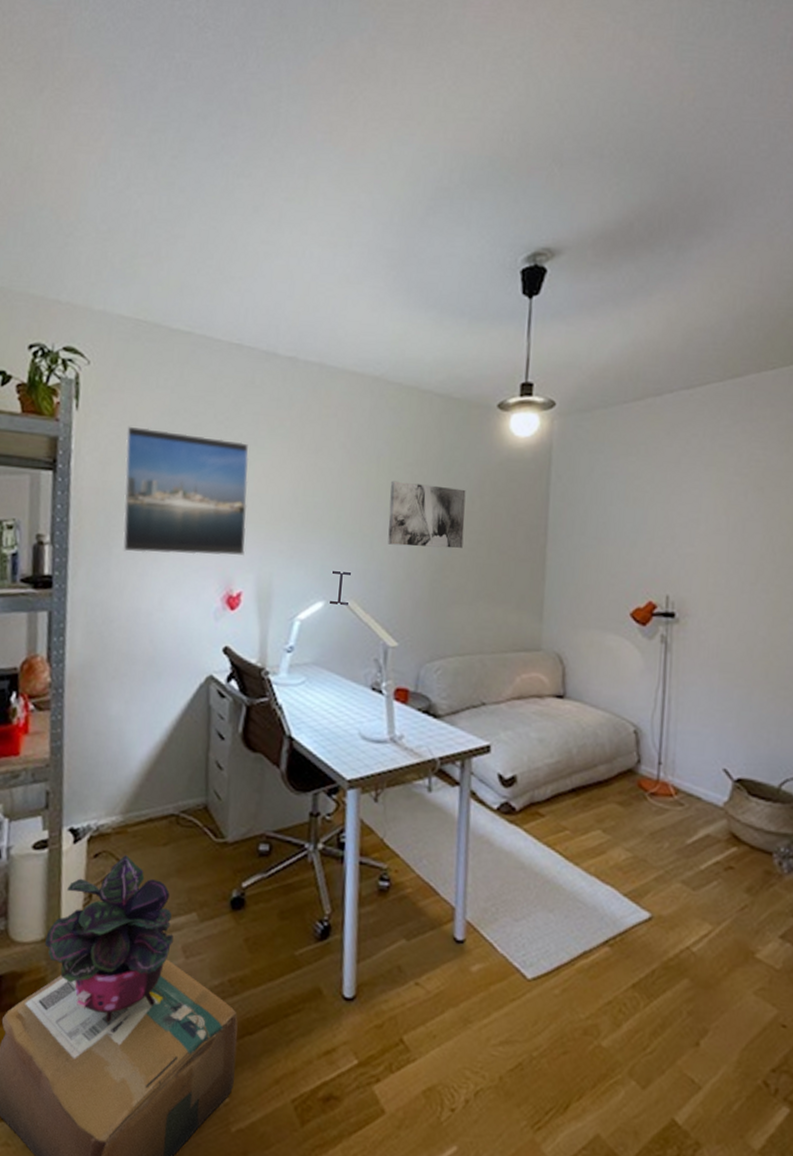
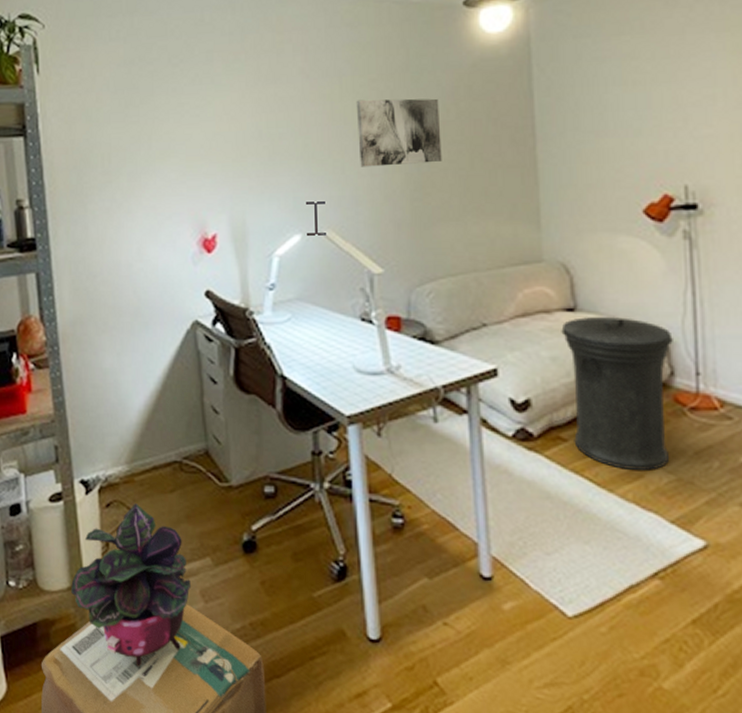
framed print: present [122,426,249,556] -> none [86,81,215,207]
trash can: none [550,704,643,847] -> present [561,317,673,470]

